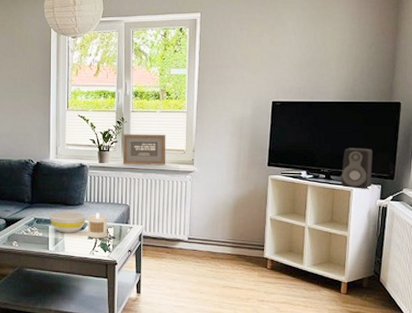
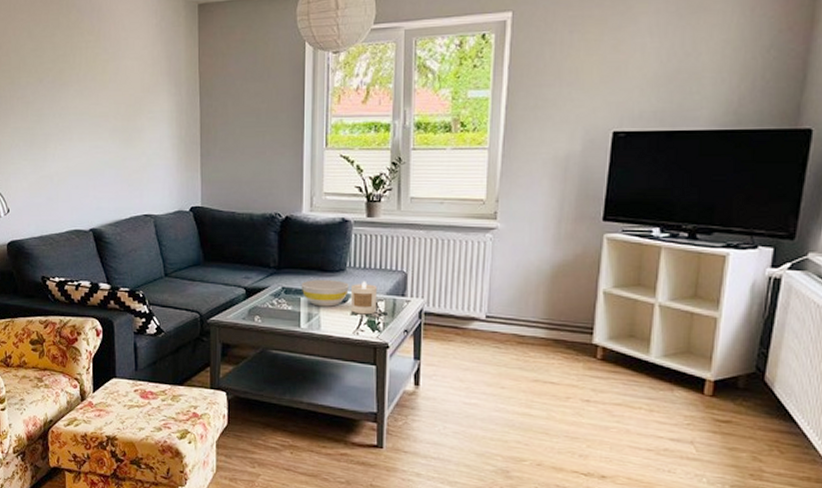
picture frame: present [122,134,166,166] -> none [398,179,459,221]
speaker: present [341,148,373,189] -> none [712,195,763,253]

